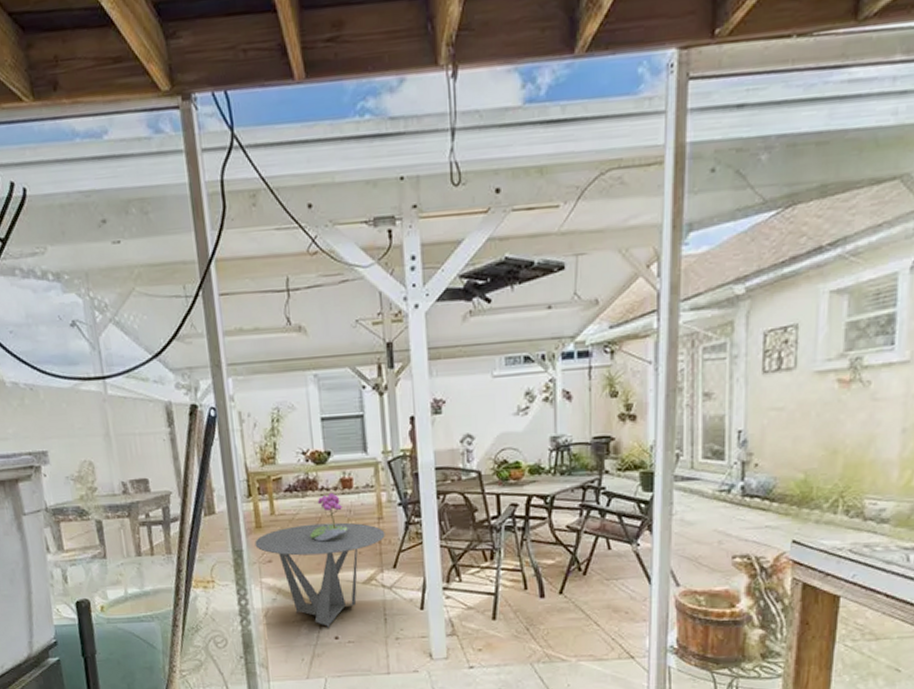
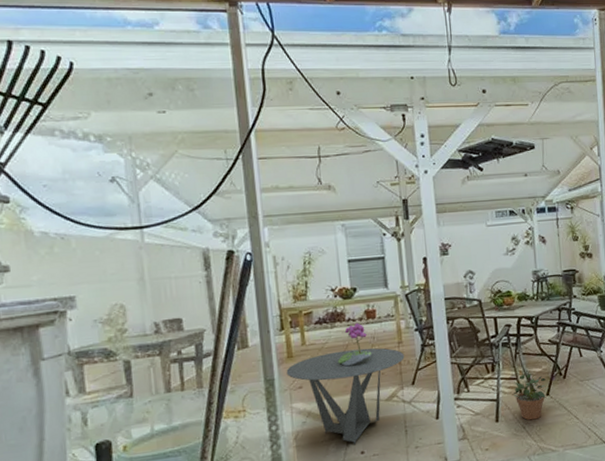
potted plant: none [514,566,563,622] -> present [512,374,549,420]

